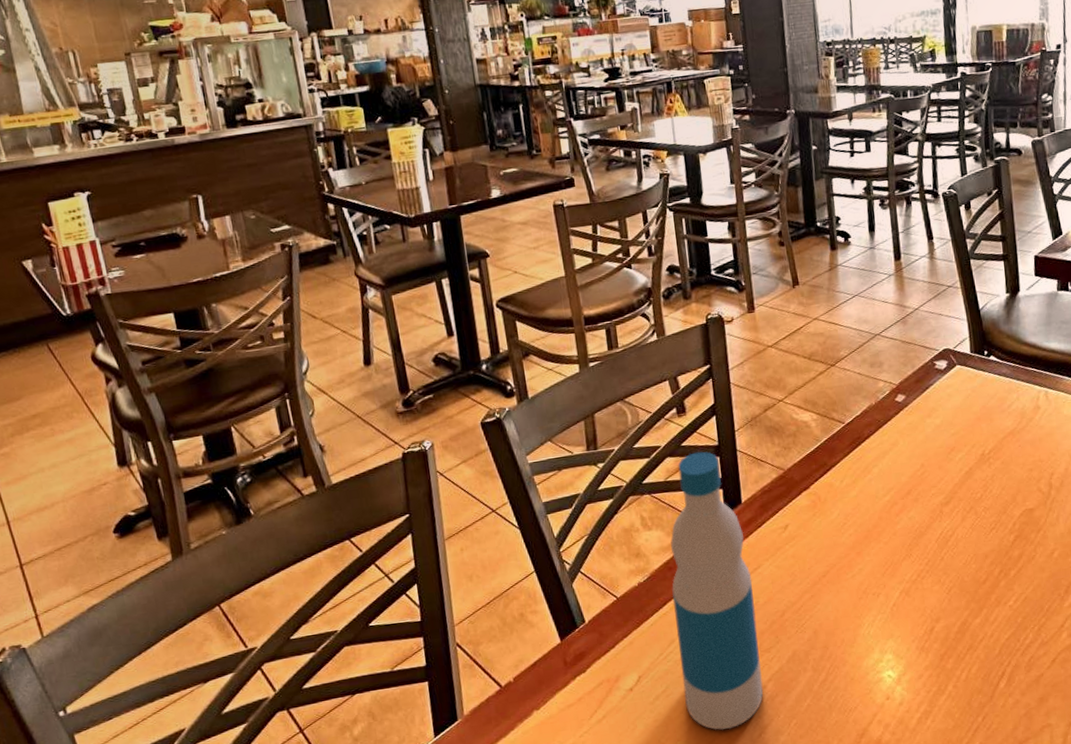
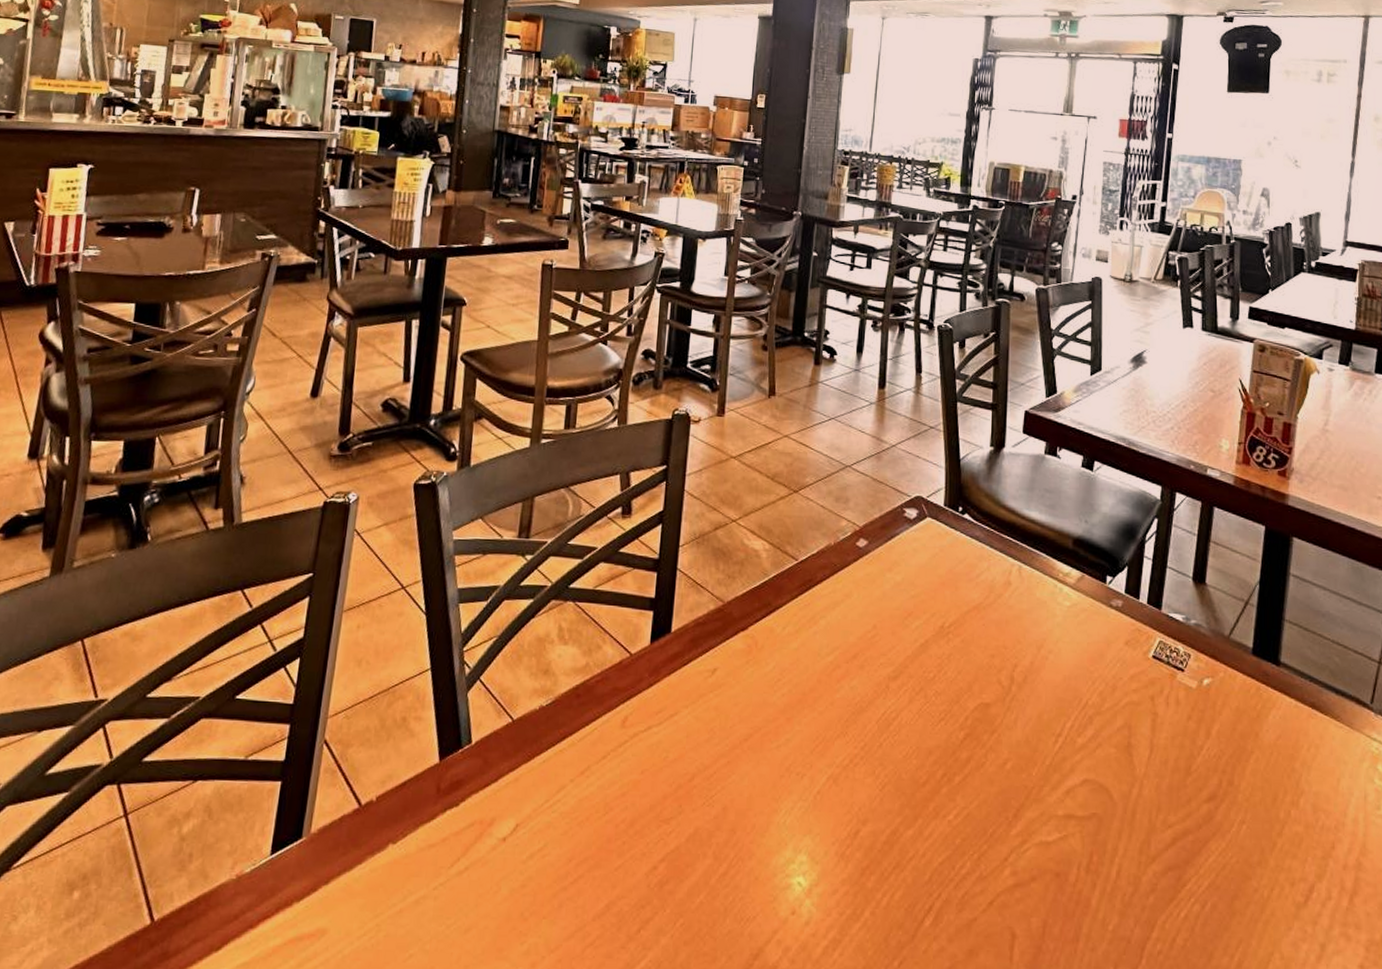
bottle: present [671,451,763,730] -> none [561,562,666,916]

